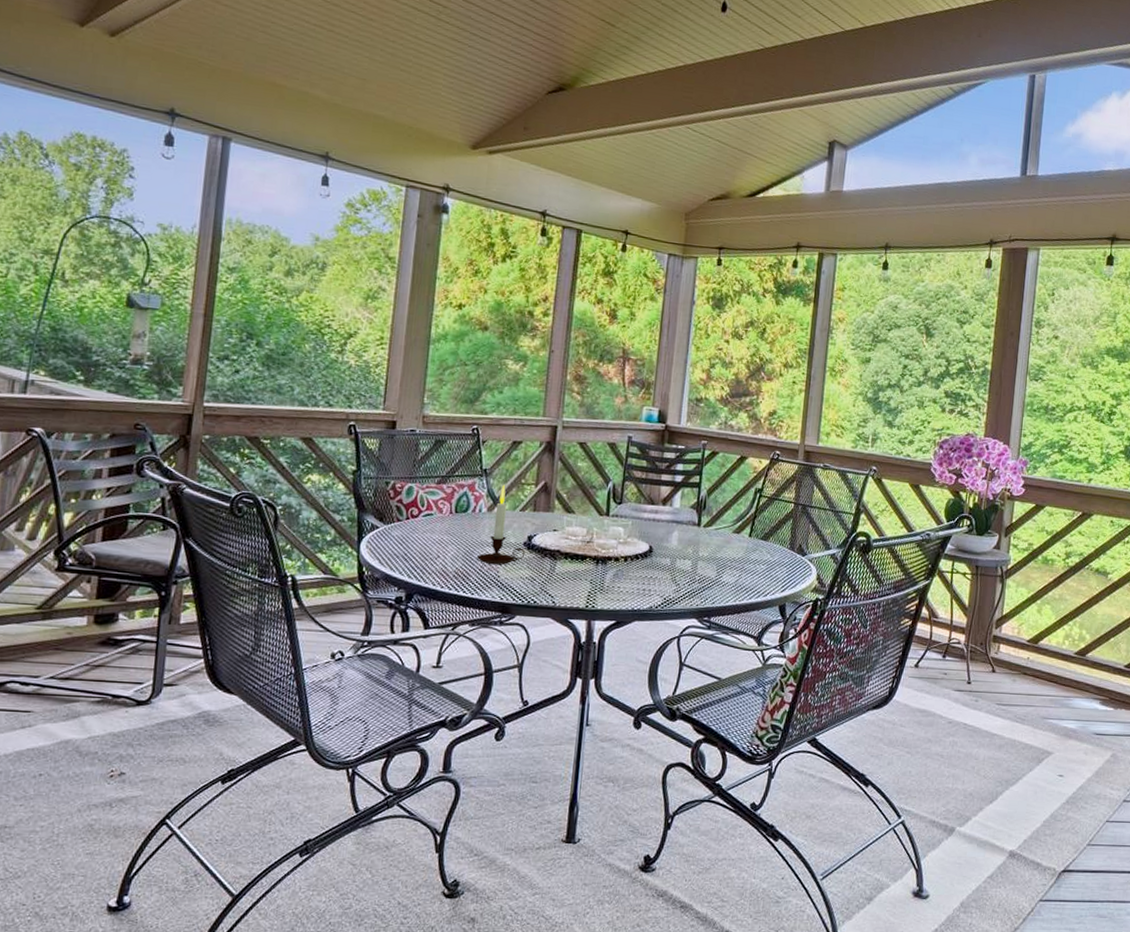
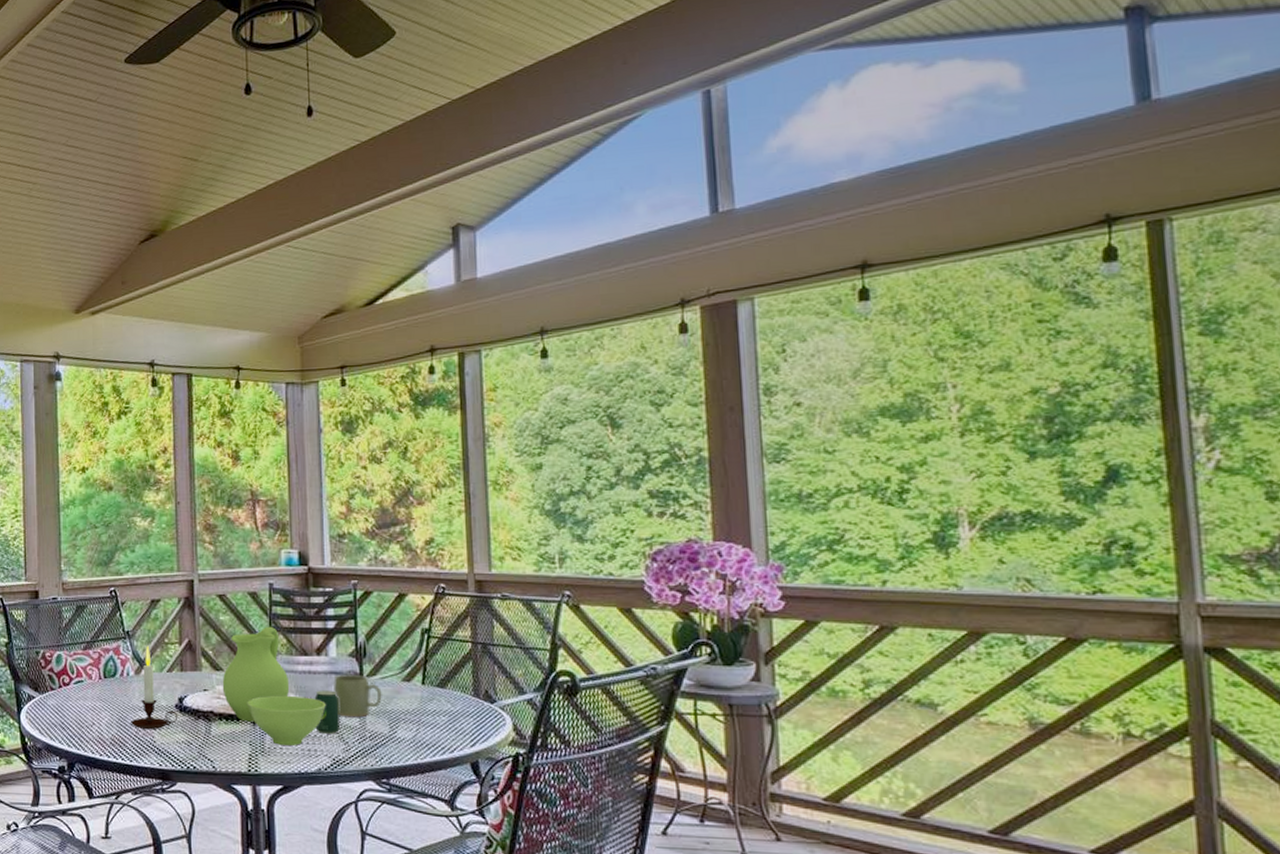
pitcher: none [571,475,635,562] -> present [222,626,290,722]
bowl: none [593,539,665,585] -> present [247,696,326,746]
beverage can: none [652,536,677,576] -> present [314,690,340,734]
mug: none [672,523,715,562] -> present [332,674,382,716]

